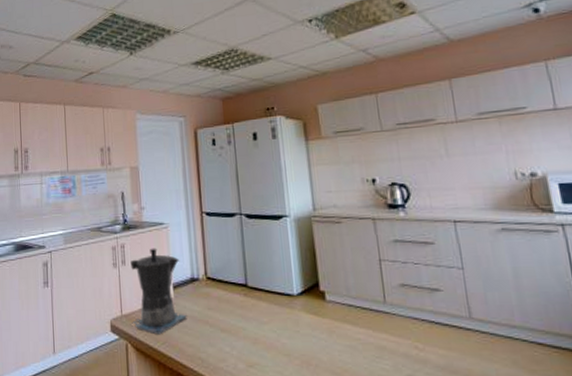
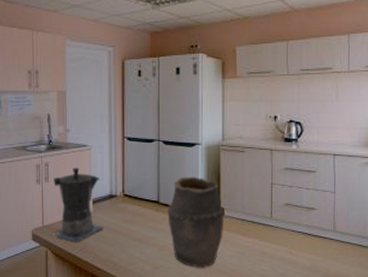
vase: none [257,254,327,366] -> present [167,176,225,268]

